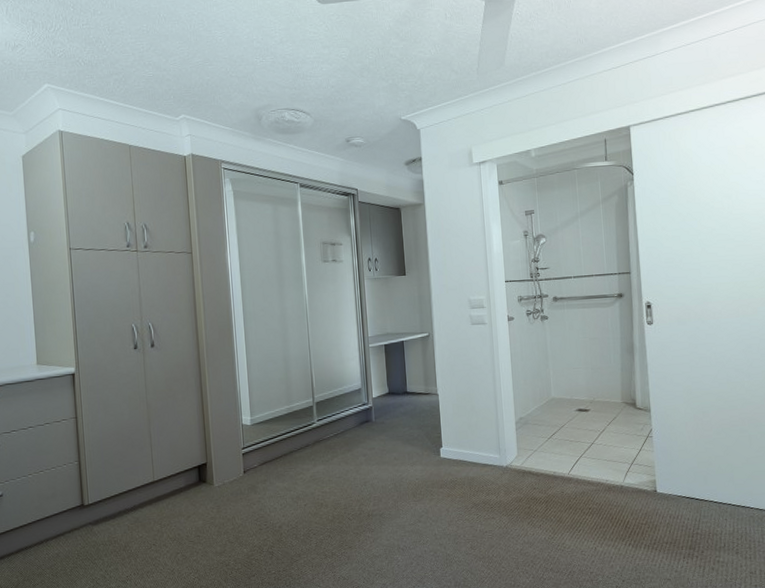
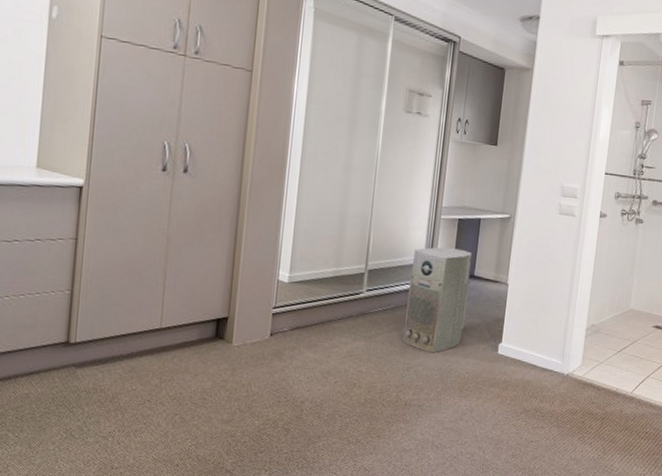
air purifier: none [351,370,407,467] -> present [402,247,472,353]

